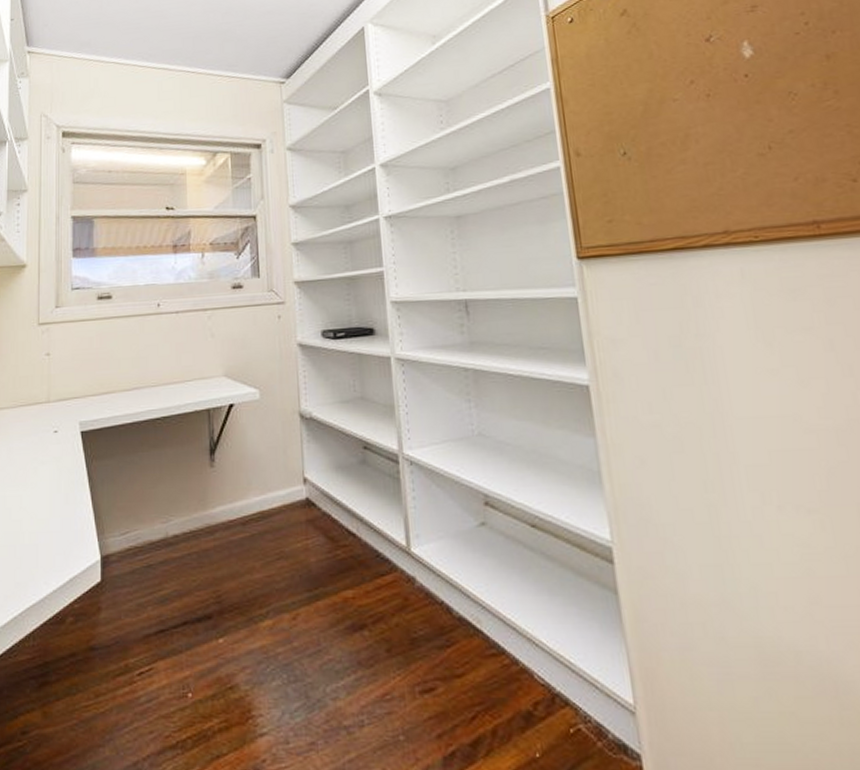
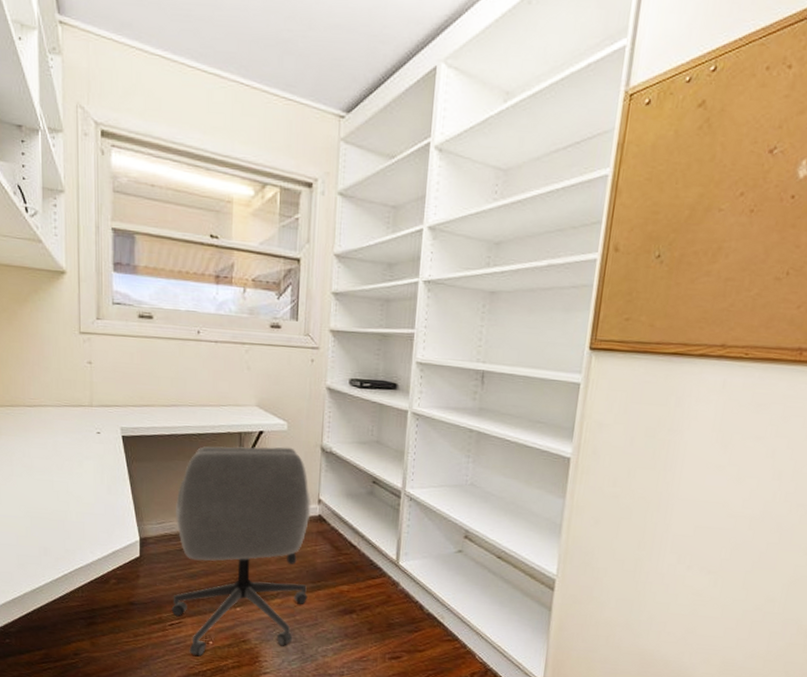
office chair: none [140,418,305,718] -> present [171,446,311,657]

